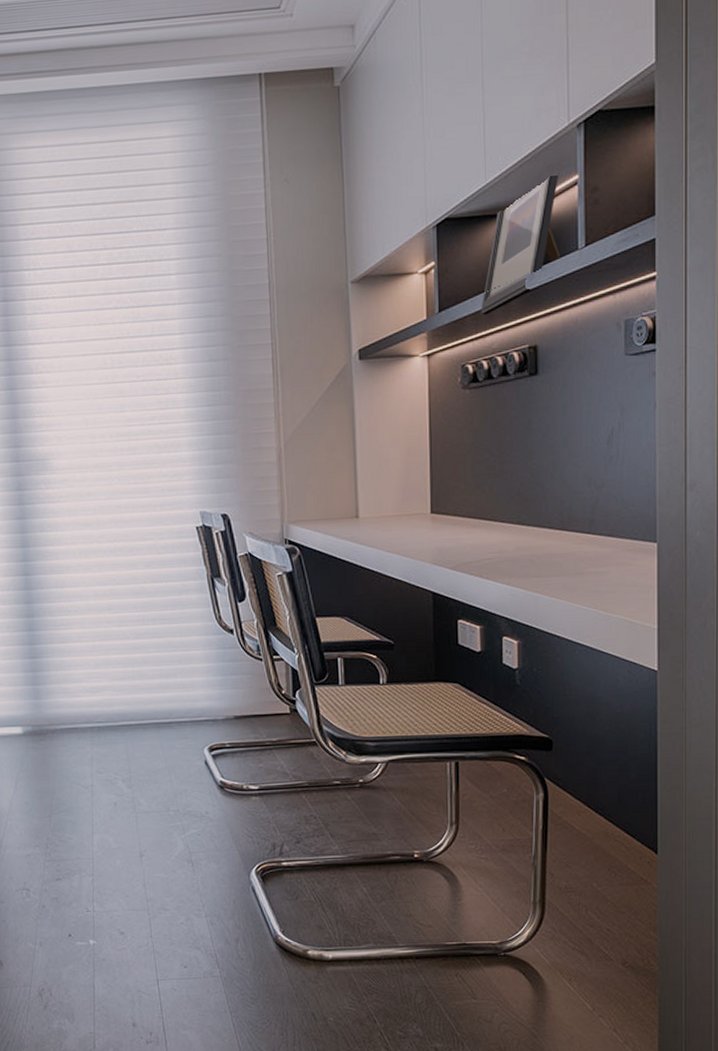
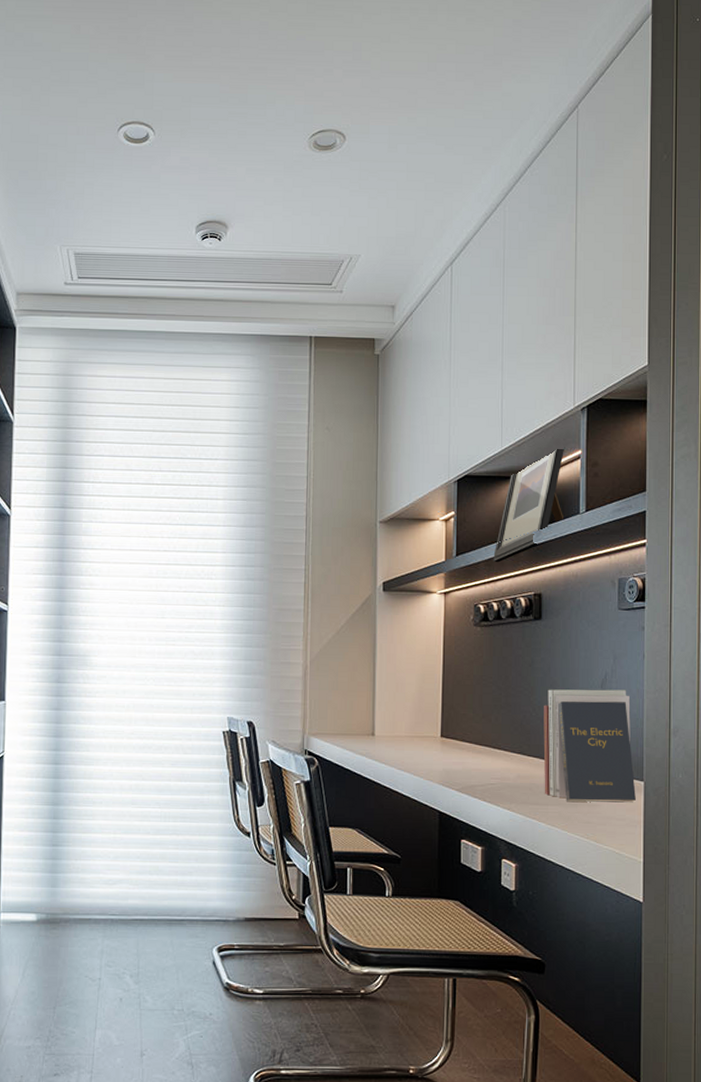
books: none [543,445,648,571] -> present [543,689,636,802]

